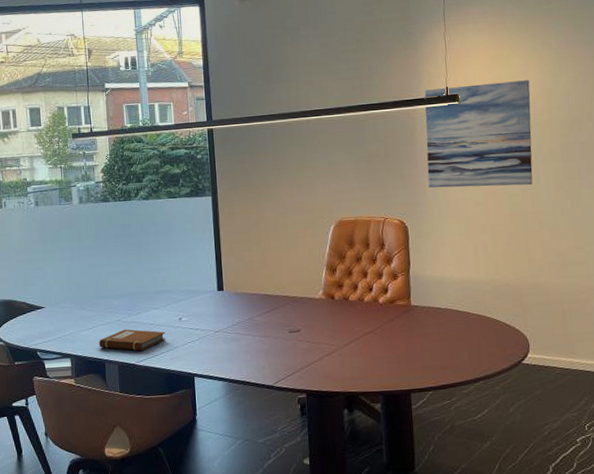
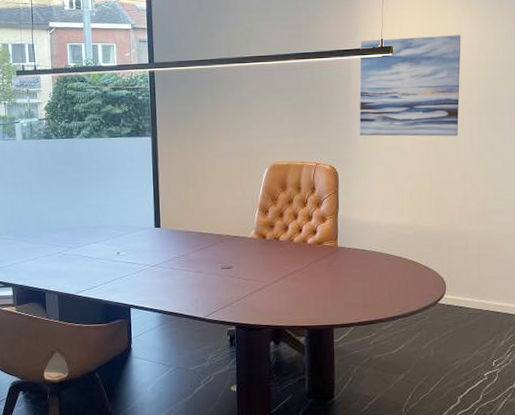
notebook: present [99,329,166,351] -> none [40,261,105,283]

